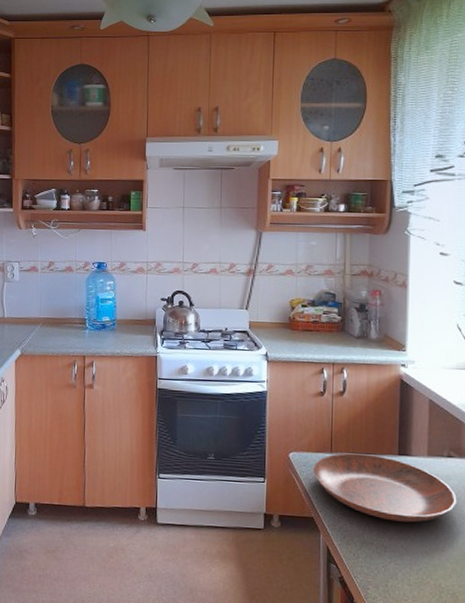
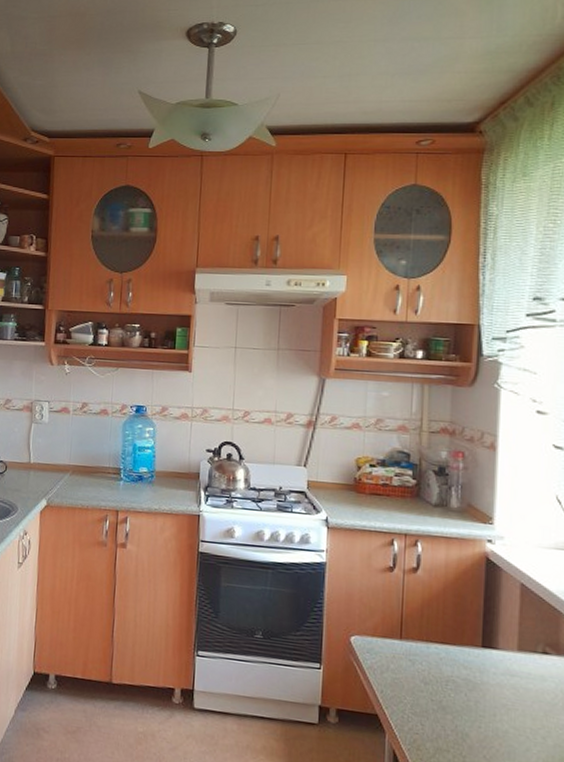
bowl: present [313,453,457,523] -> none [379,640,553,730]

